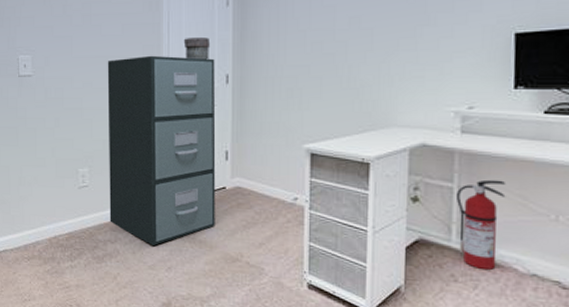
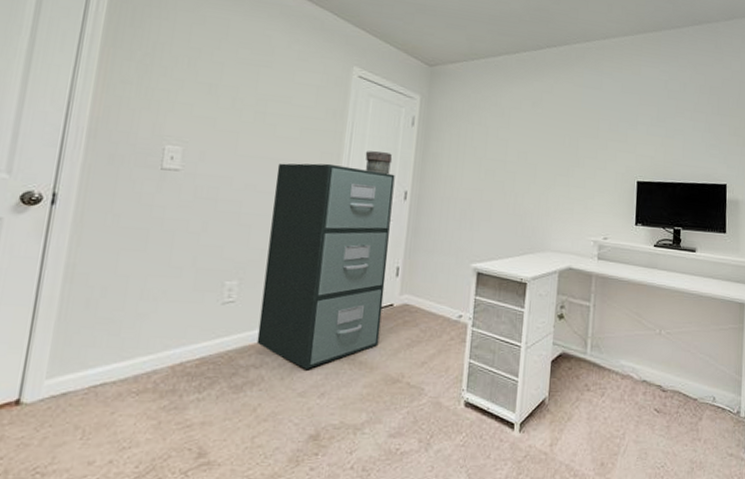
fire extinguisher: present [455,179,506,270] -> none [591,299,628,378]

